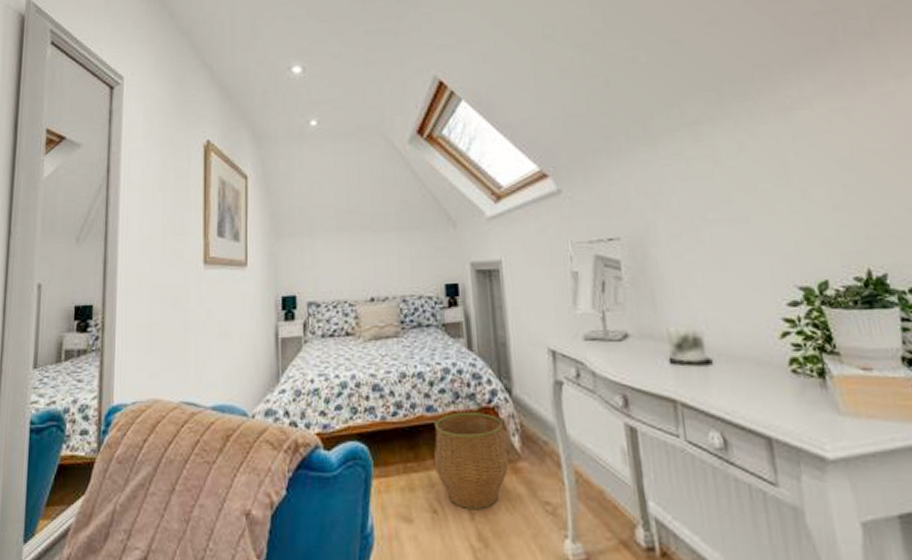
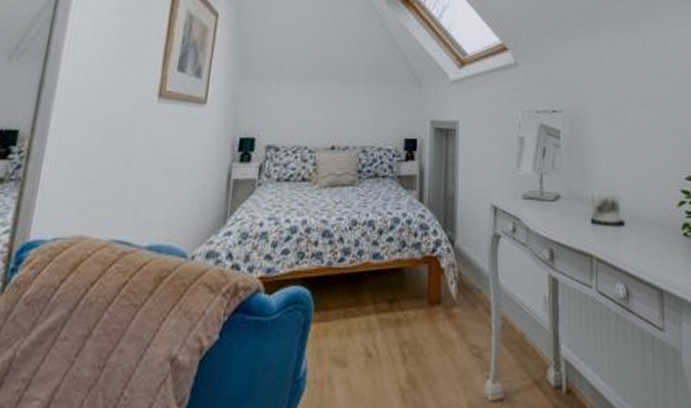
basket: present [433,413,509,510] -> none [374,261,445,354]

